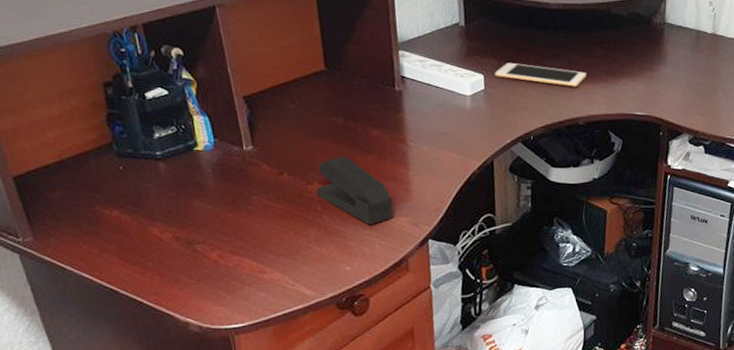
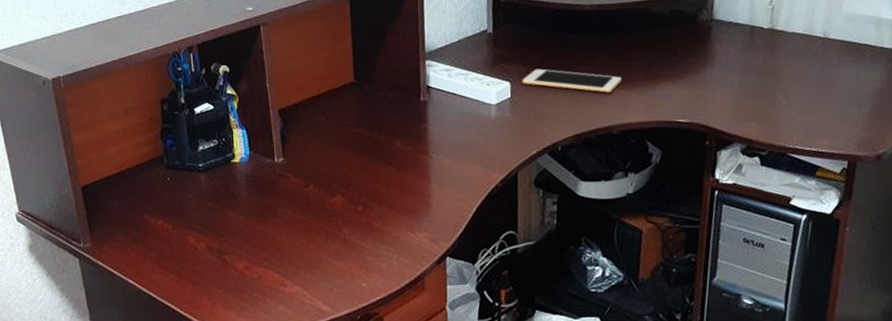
stapler: present [315,156,393,225] -> none [338,168,412,239]

